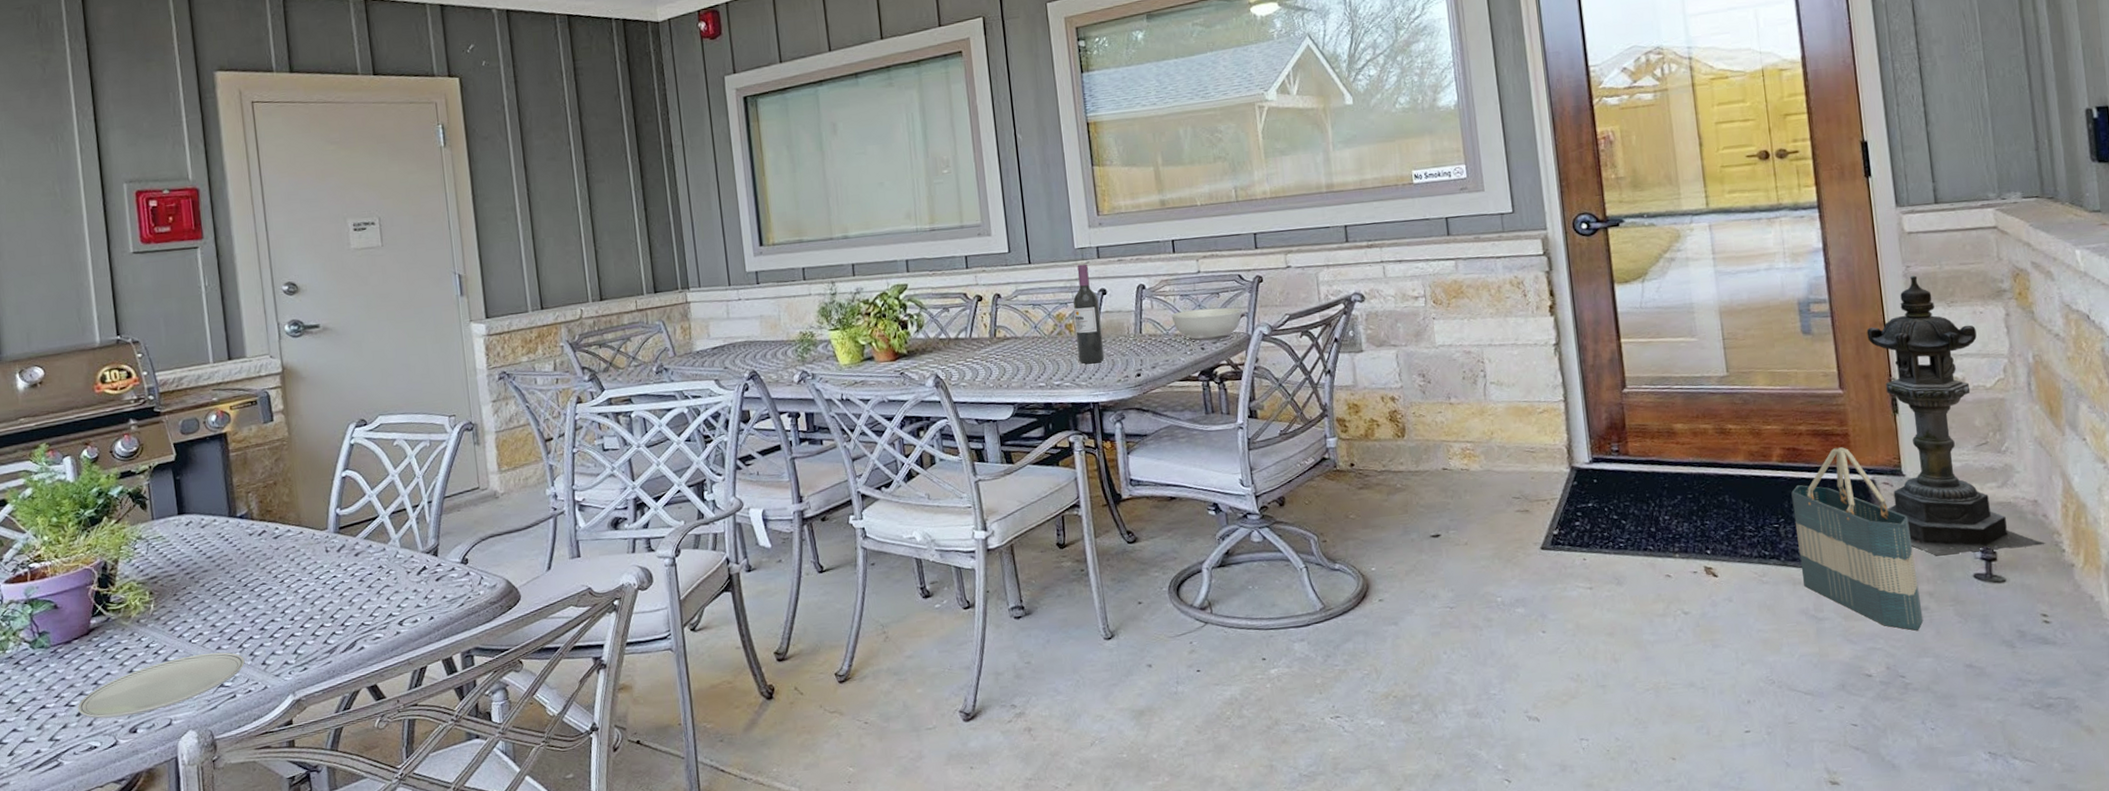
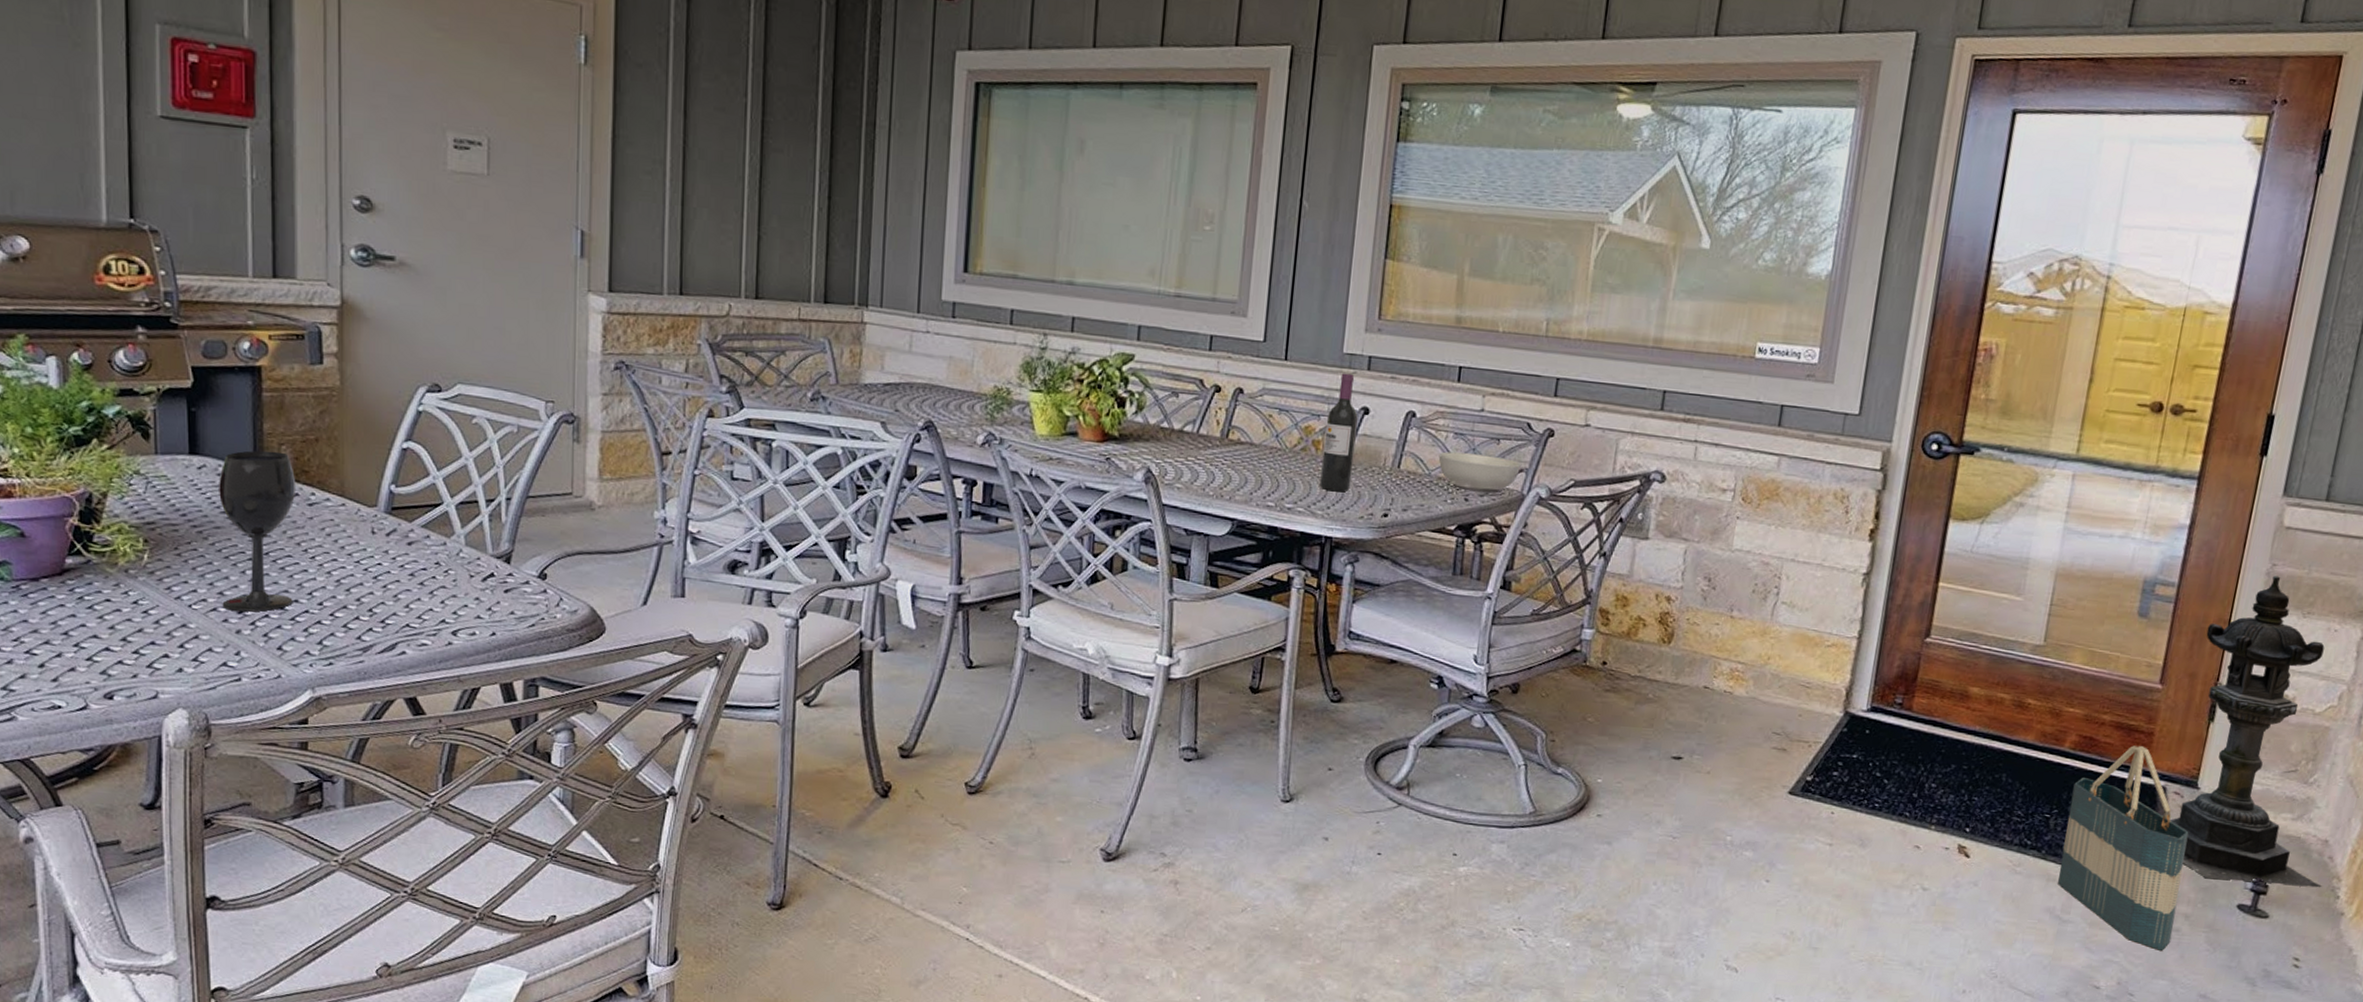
plate: present [78,652,245,719] -> none [41,623,256,679]
wine glass: none [203,499,270,639] -> present [219,450,296,612]

